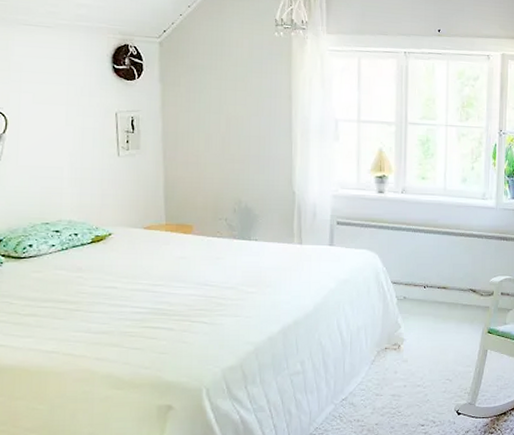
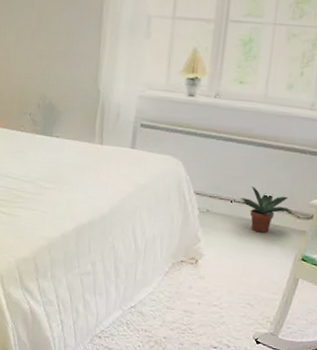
potted plant: none [432,271,475,313] -> present [240,186,291,233]

